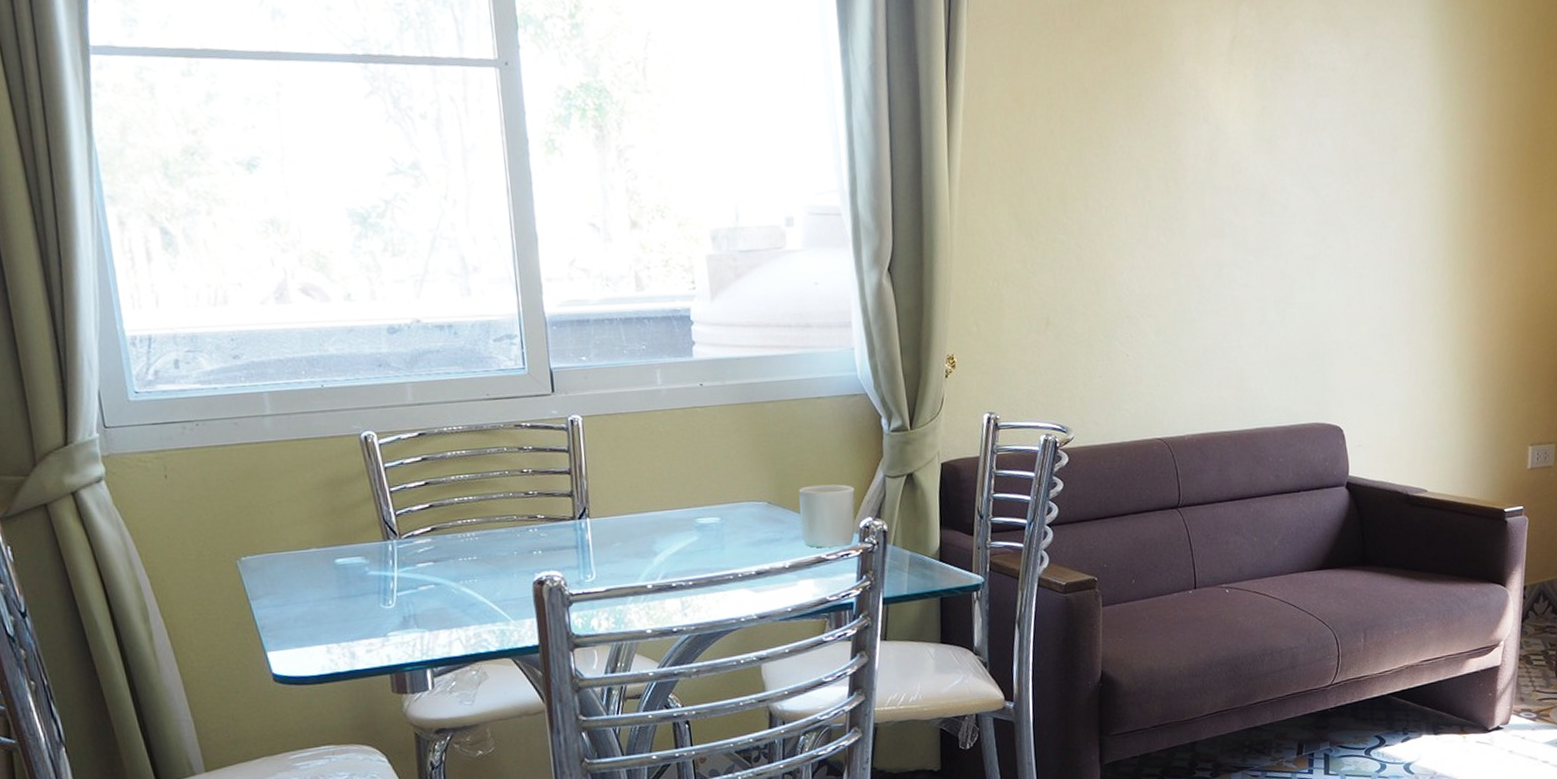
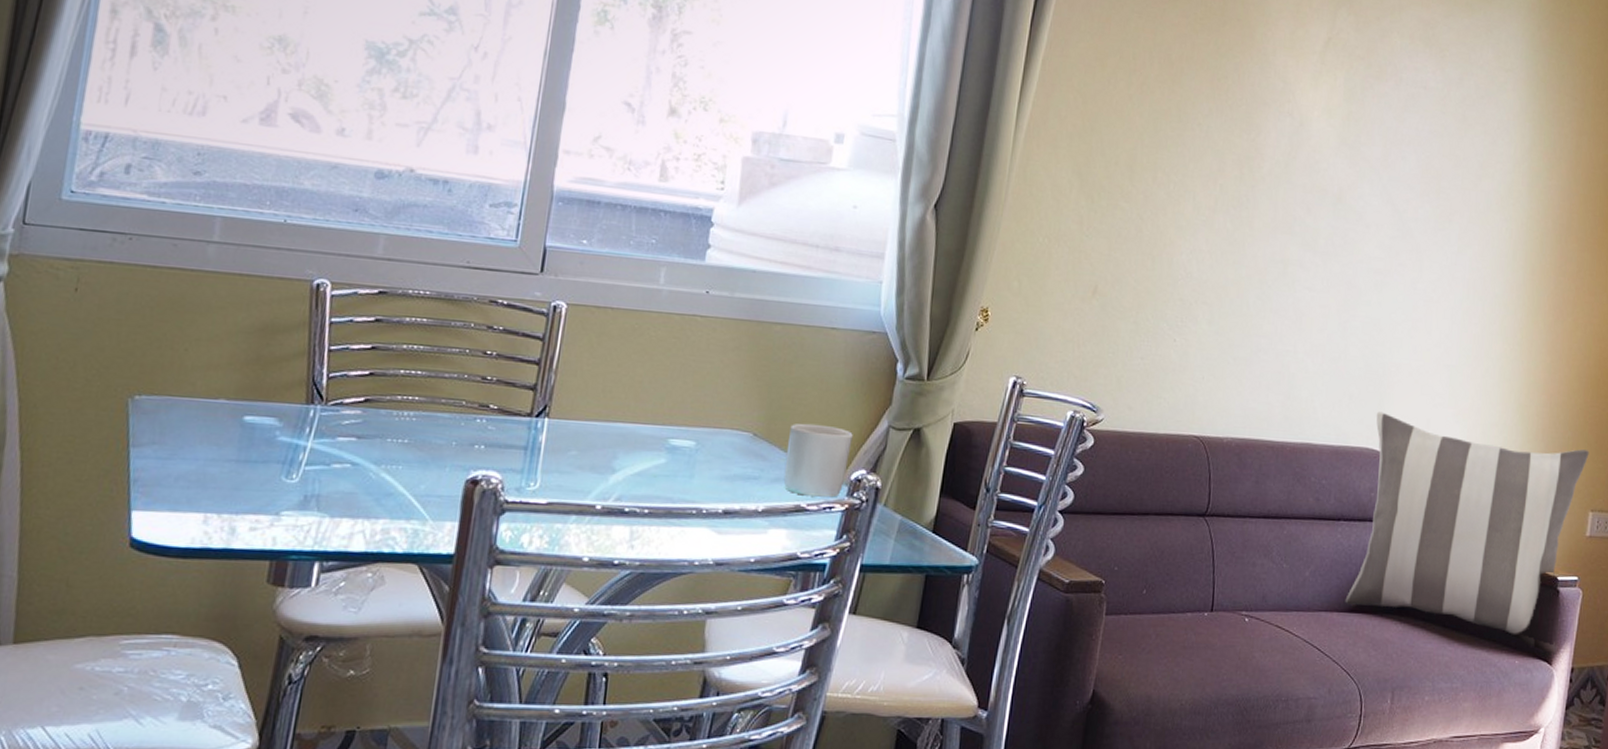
pillow: none [1313,388,1525,578] -> present [1345,411,1589,655]

